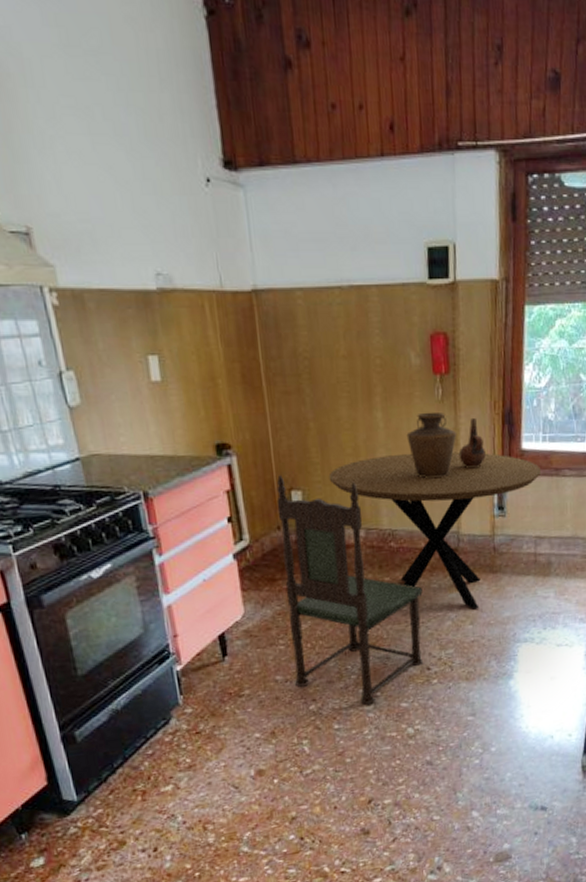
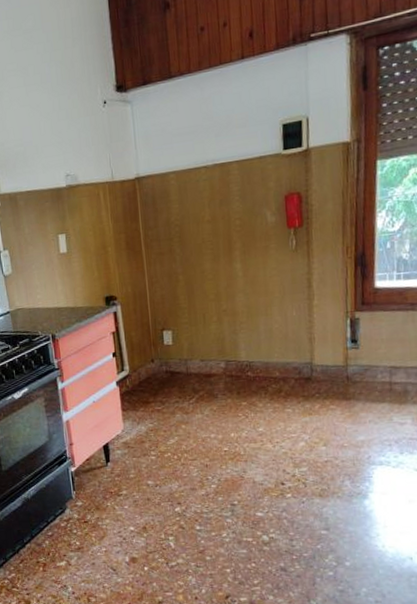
dining chair: present [276,475,424,706] -> none [151,319,278,512]
dining table: present [328,451,542,610] -> none [194,292,396,433]
vase: present [406,412,457,479] -> none [262,260,310,317]
ceramic pitcher: present [458,417,487,469] -> none [312,262,339,307]

